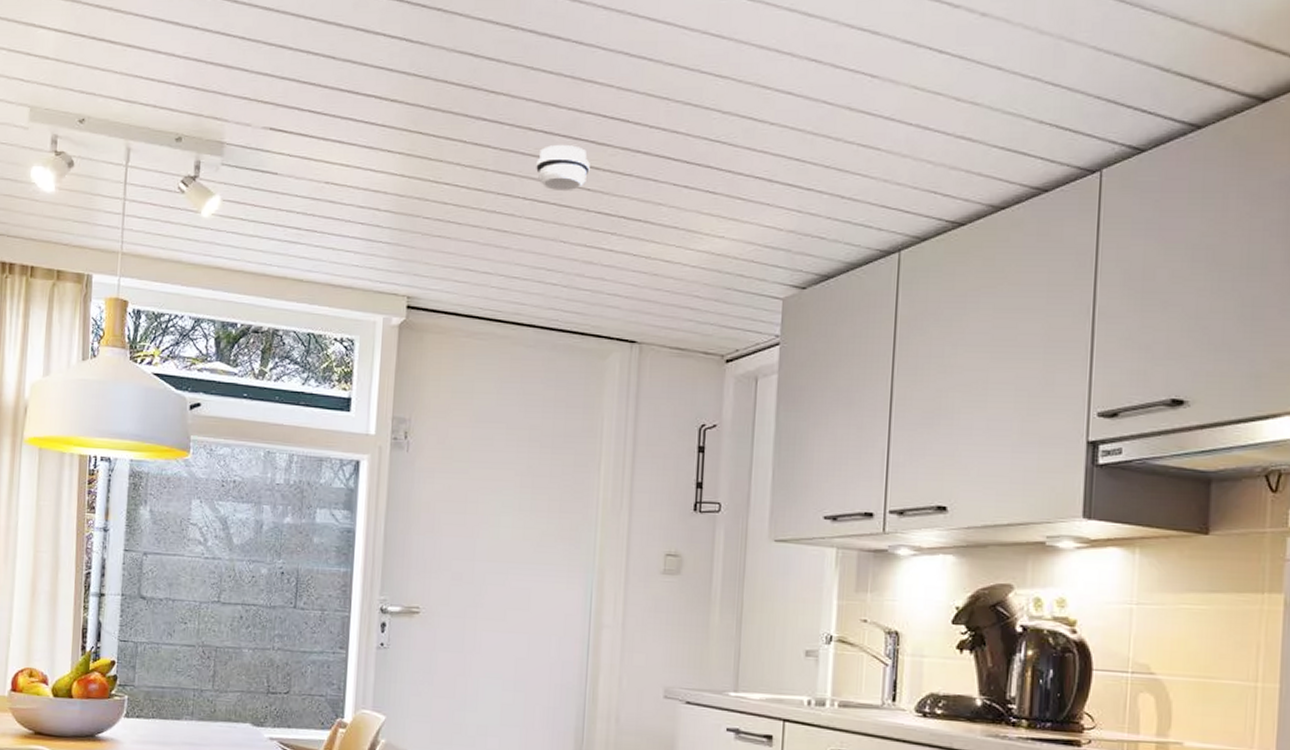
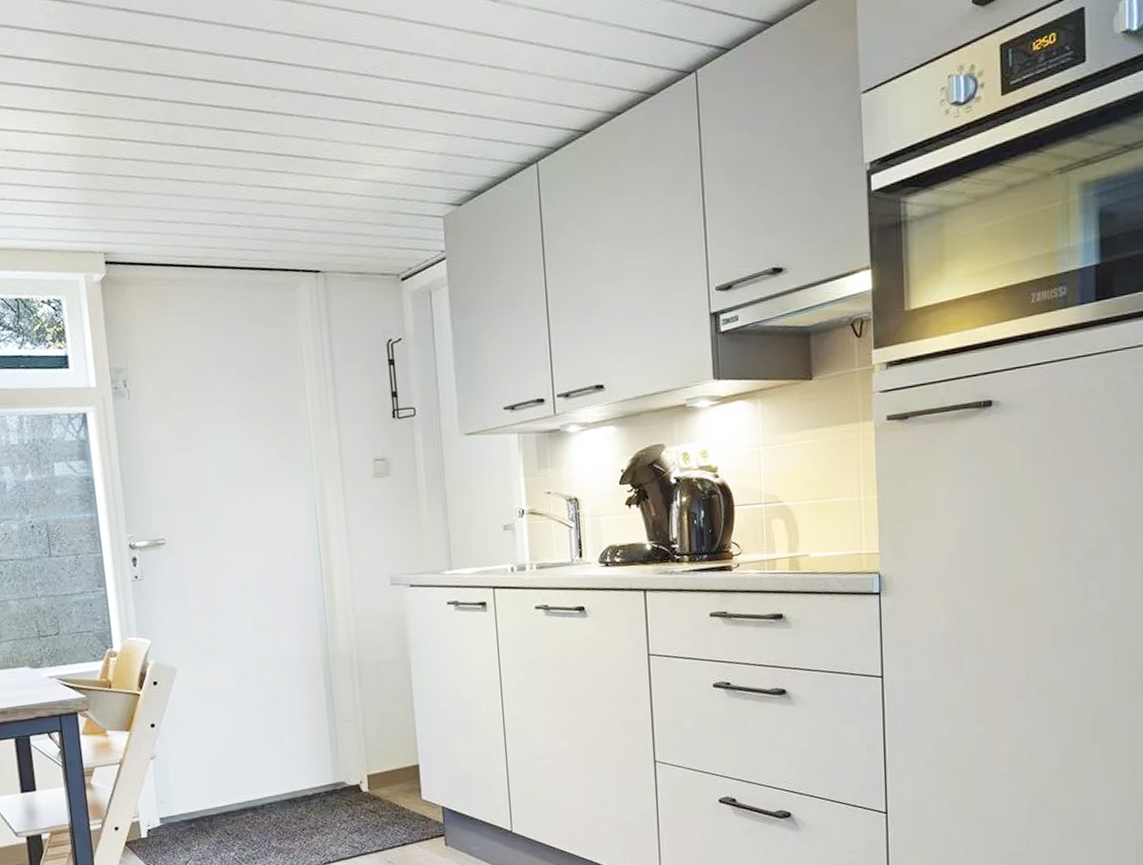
smoke detector: present [536,145,590,192] -> none [203,91,254,137]

